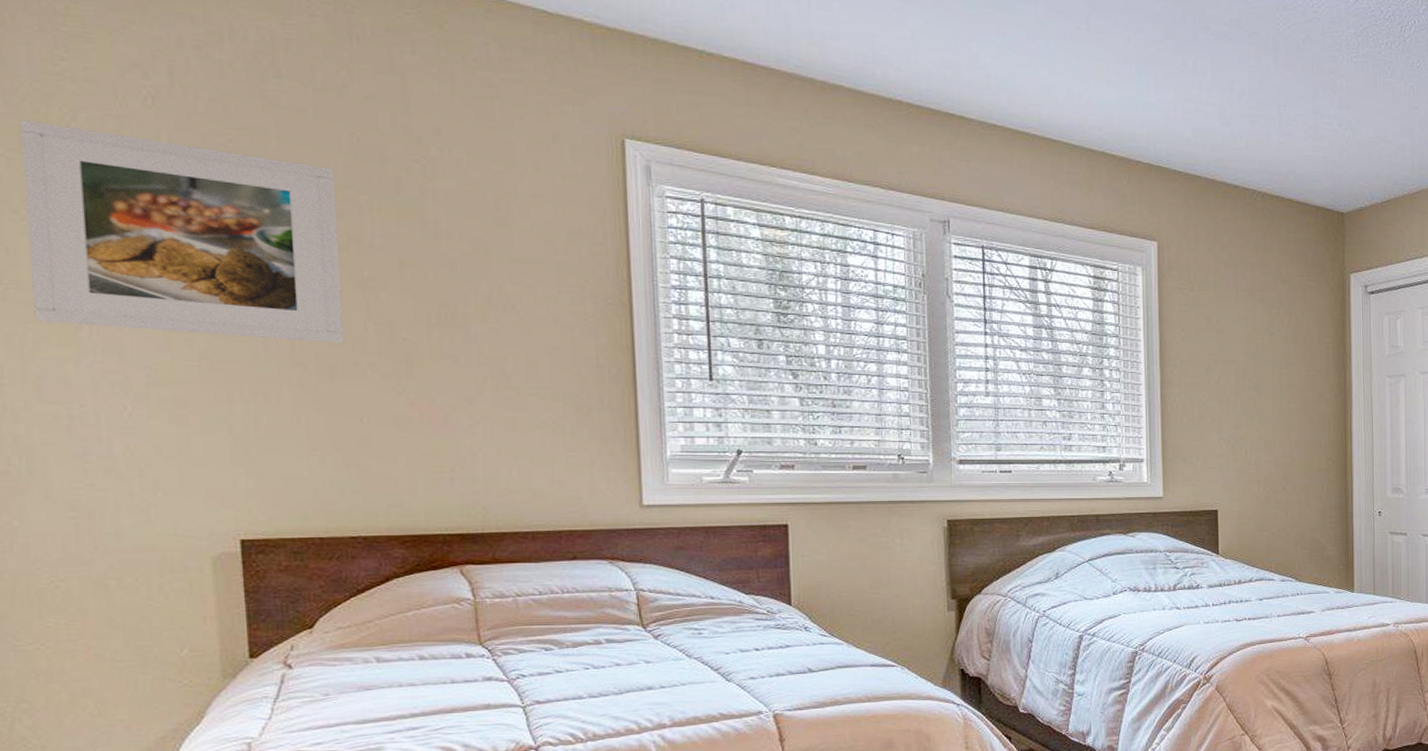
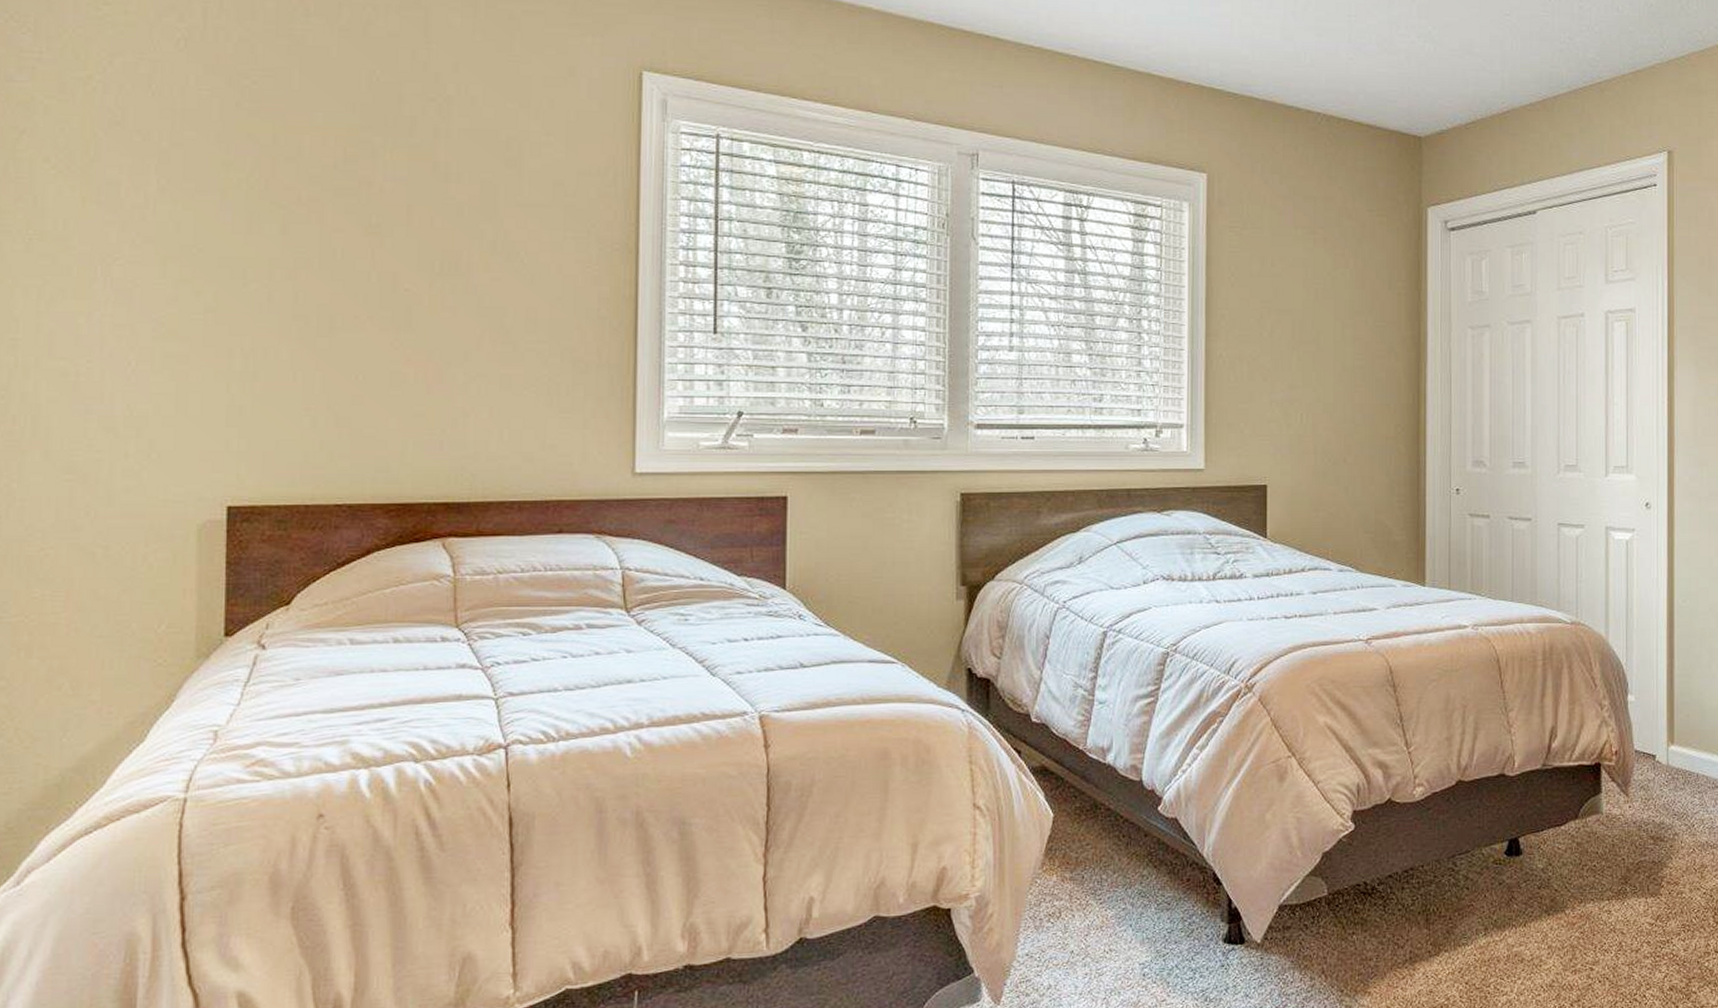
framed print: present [21,120,345,343] -> none [54,66,352,294]

